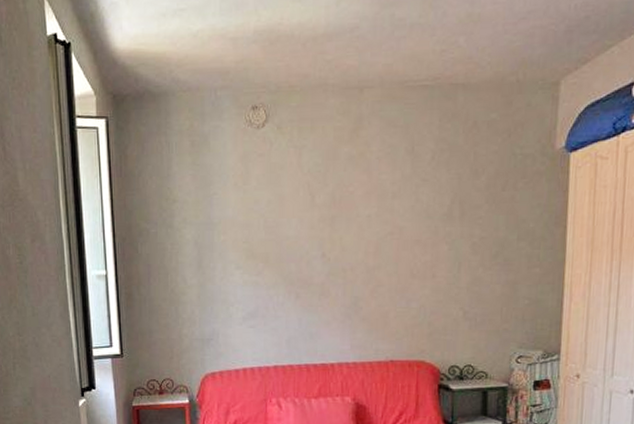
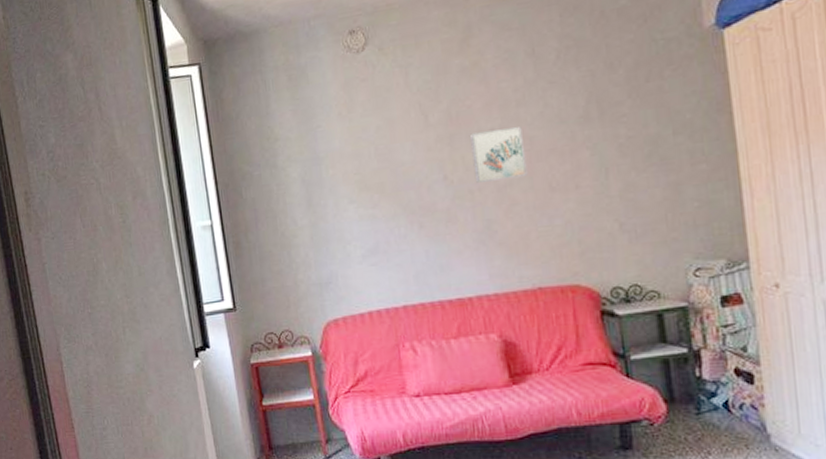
wall art: none [348,217,395,263] -> present [469,127,528,183]

